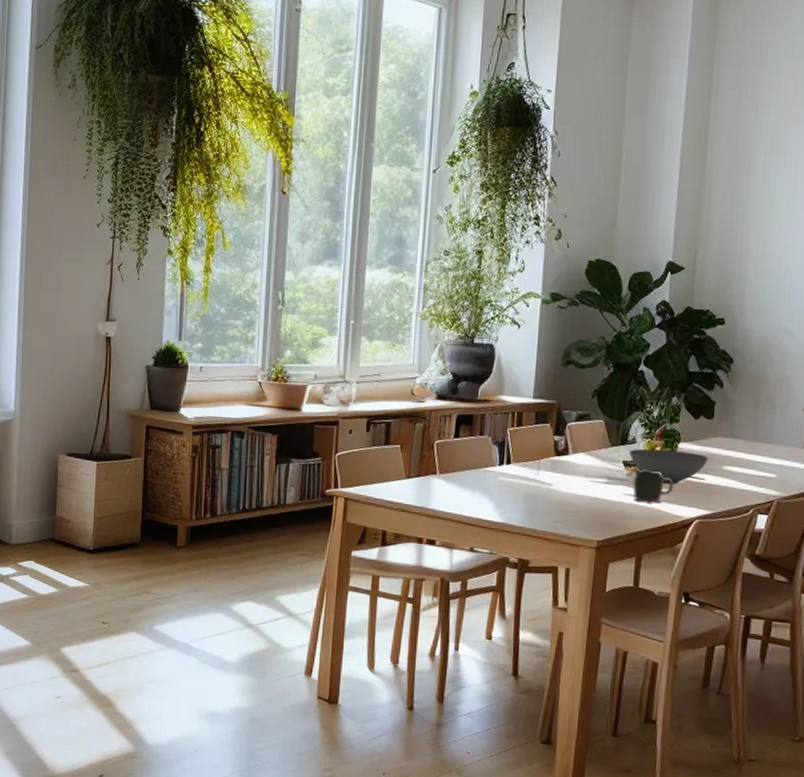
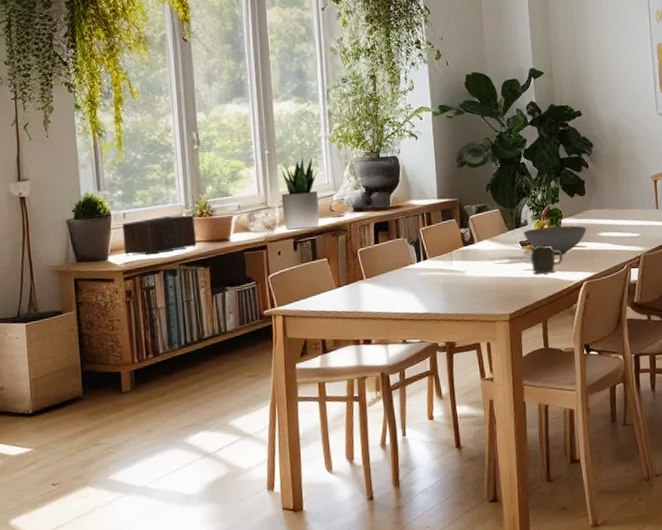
decorative box: none [196,375,269,413] -> present [122,215,197,255]
planter: none [360,333,403,410] -> present [280,157,320,230]

